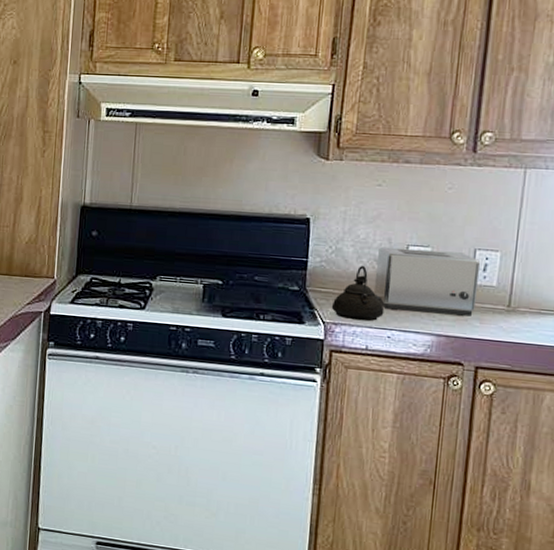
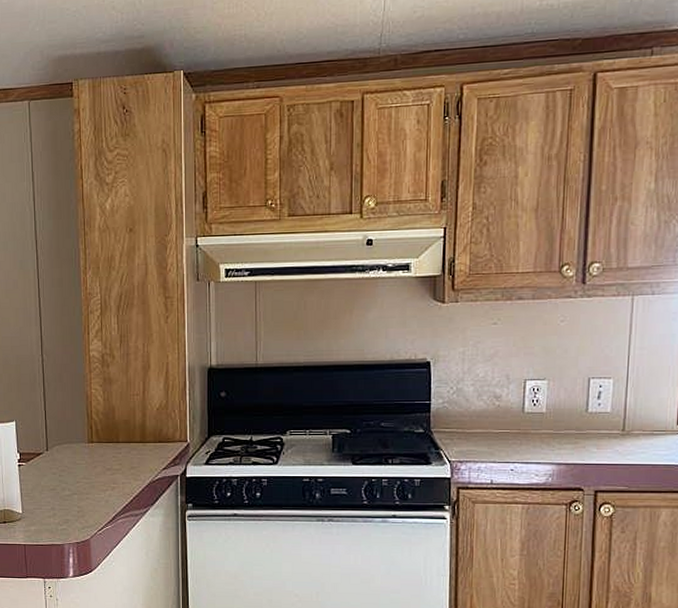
teakettle: present [331,265,385,322] -> none [456,402,506,457]
toaster: present [373,246,481,317] -> none [495,382,595,444]

